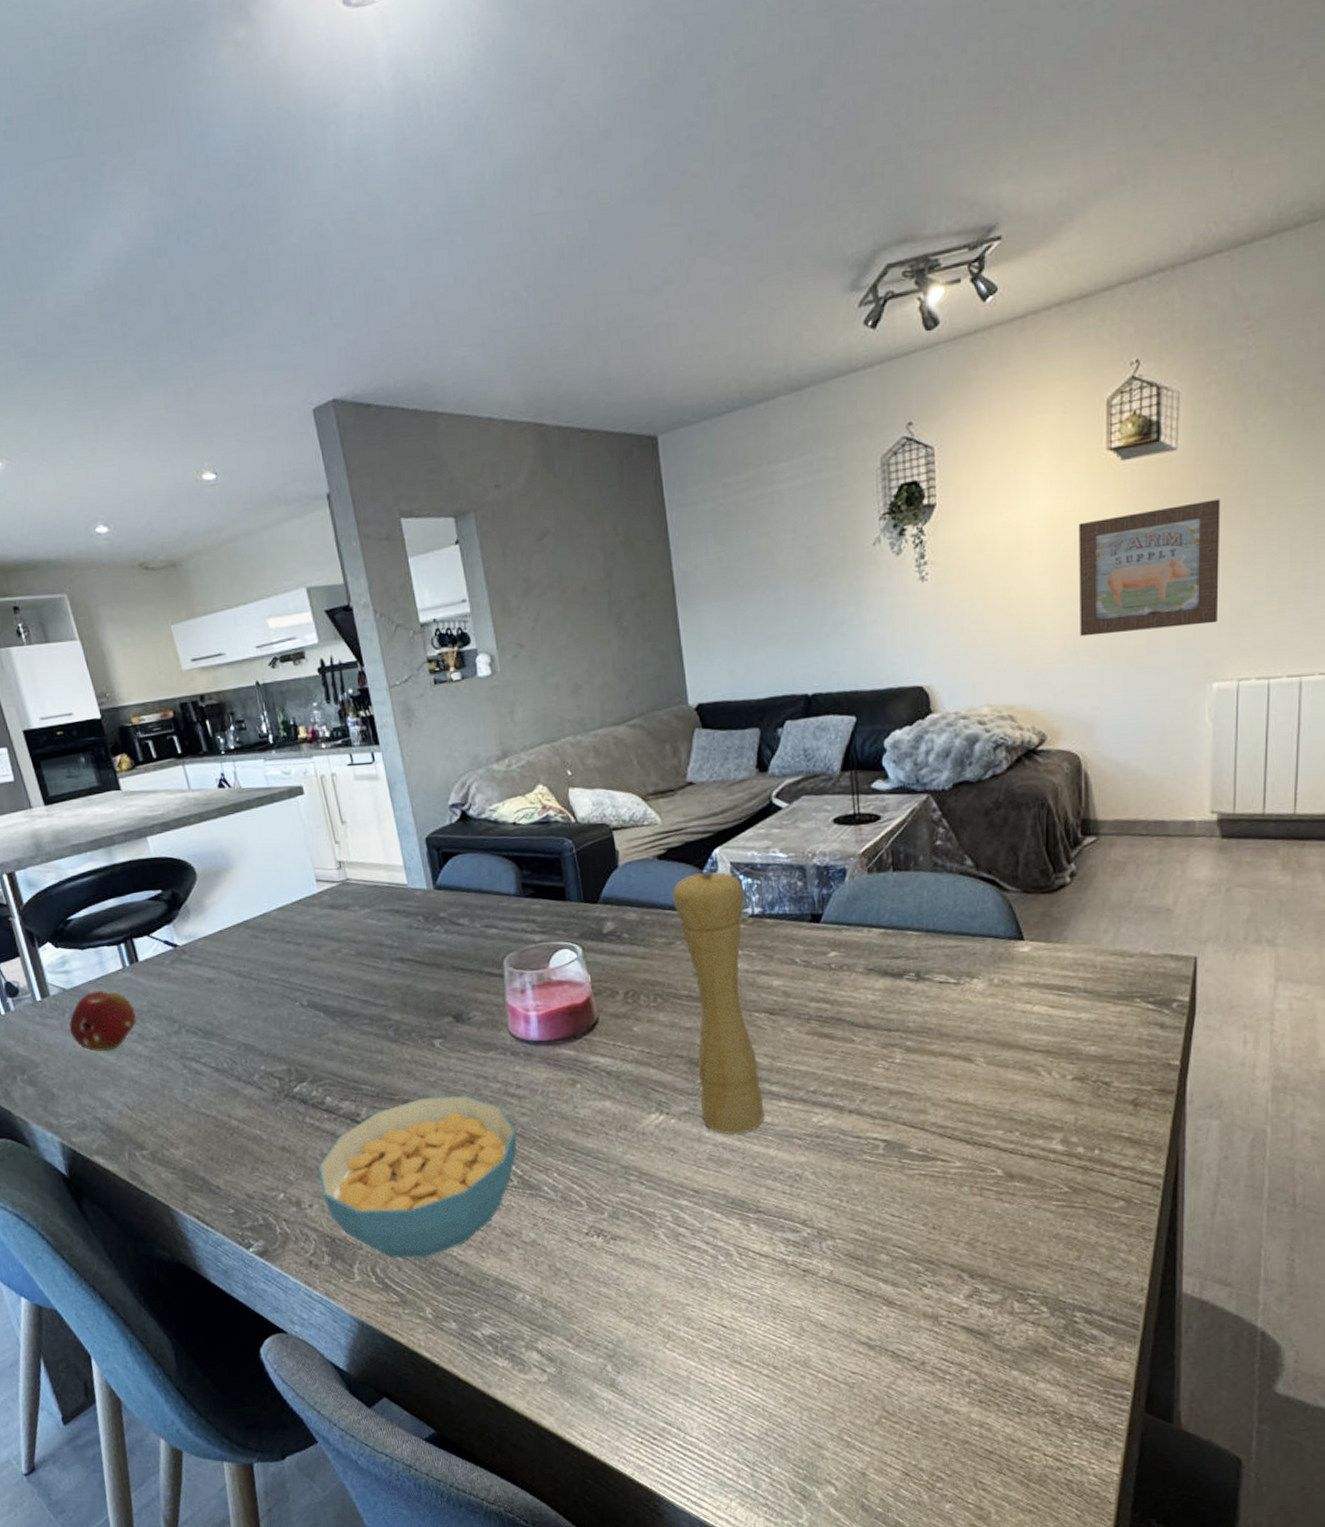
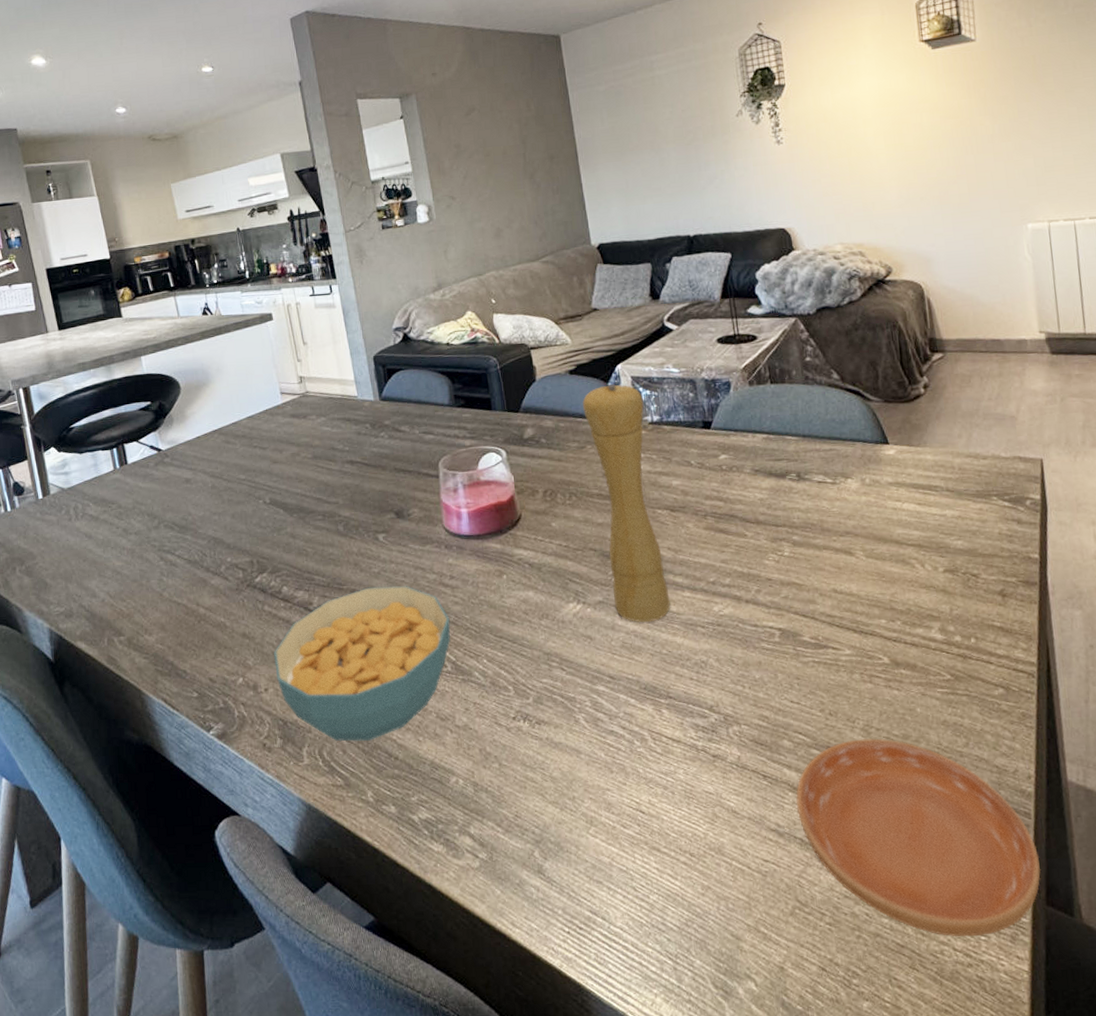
fruit: present [69,990,137,1052] -> none [64,489,123,545]
saucer: none [889,1252,1142,1443] -> present [795,738,1041,937]
wall art: present [1078,499,1221,637] -> none [902,78,1025,187]

